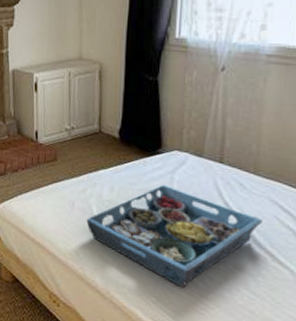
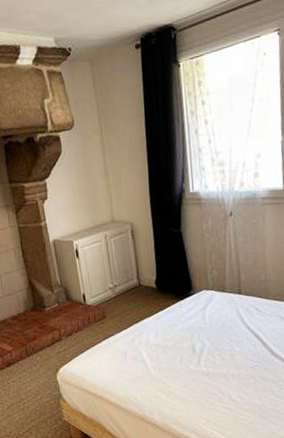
serving tray: present [86,184,262,288] -> none [139,321,276,406]

